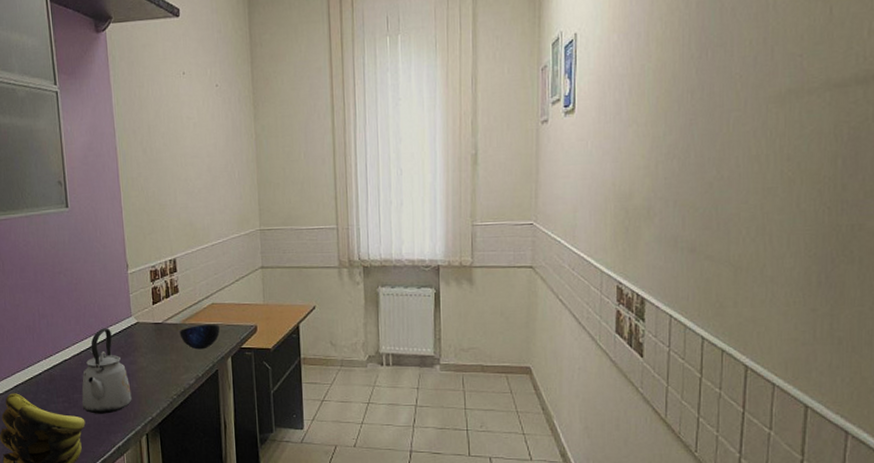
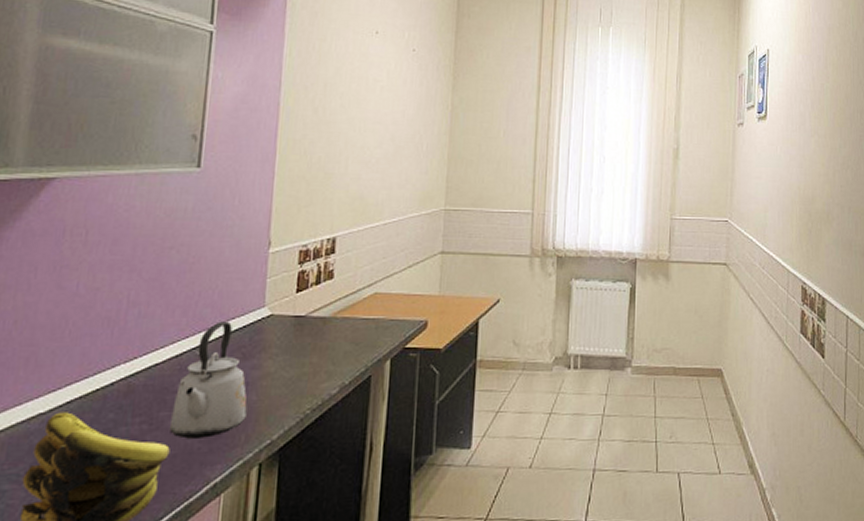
bowl: present [179,324,221,350] -> none [327,318,382,350]

